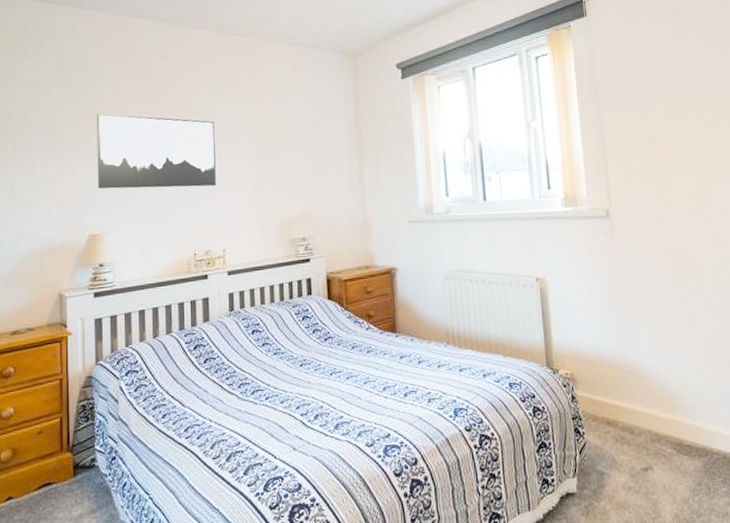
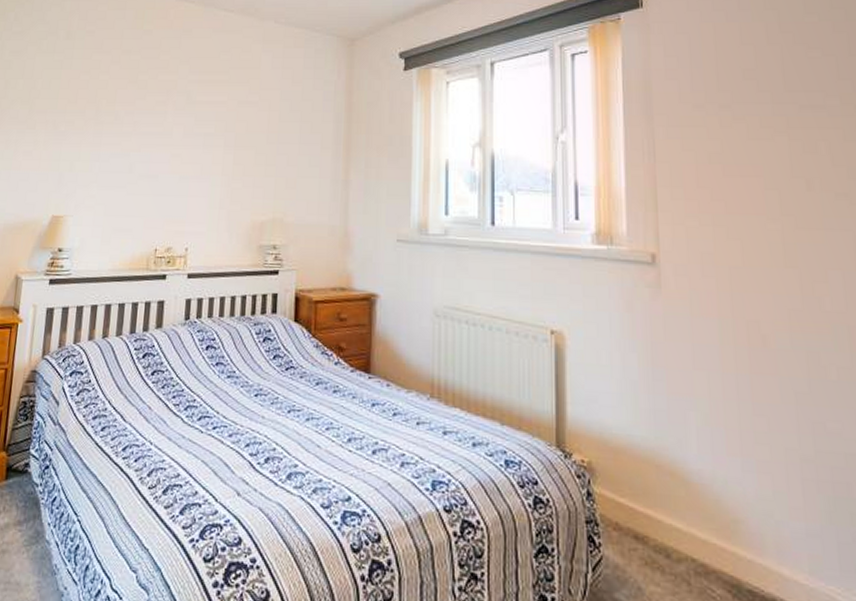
wall art: present [97,114,216,189] -> none [67,87,192,175]

